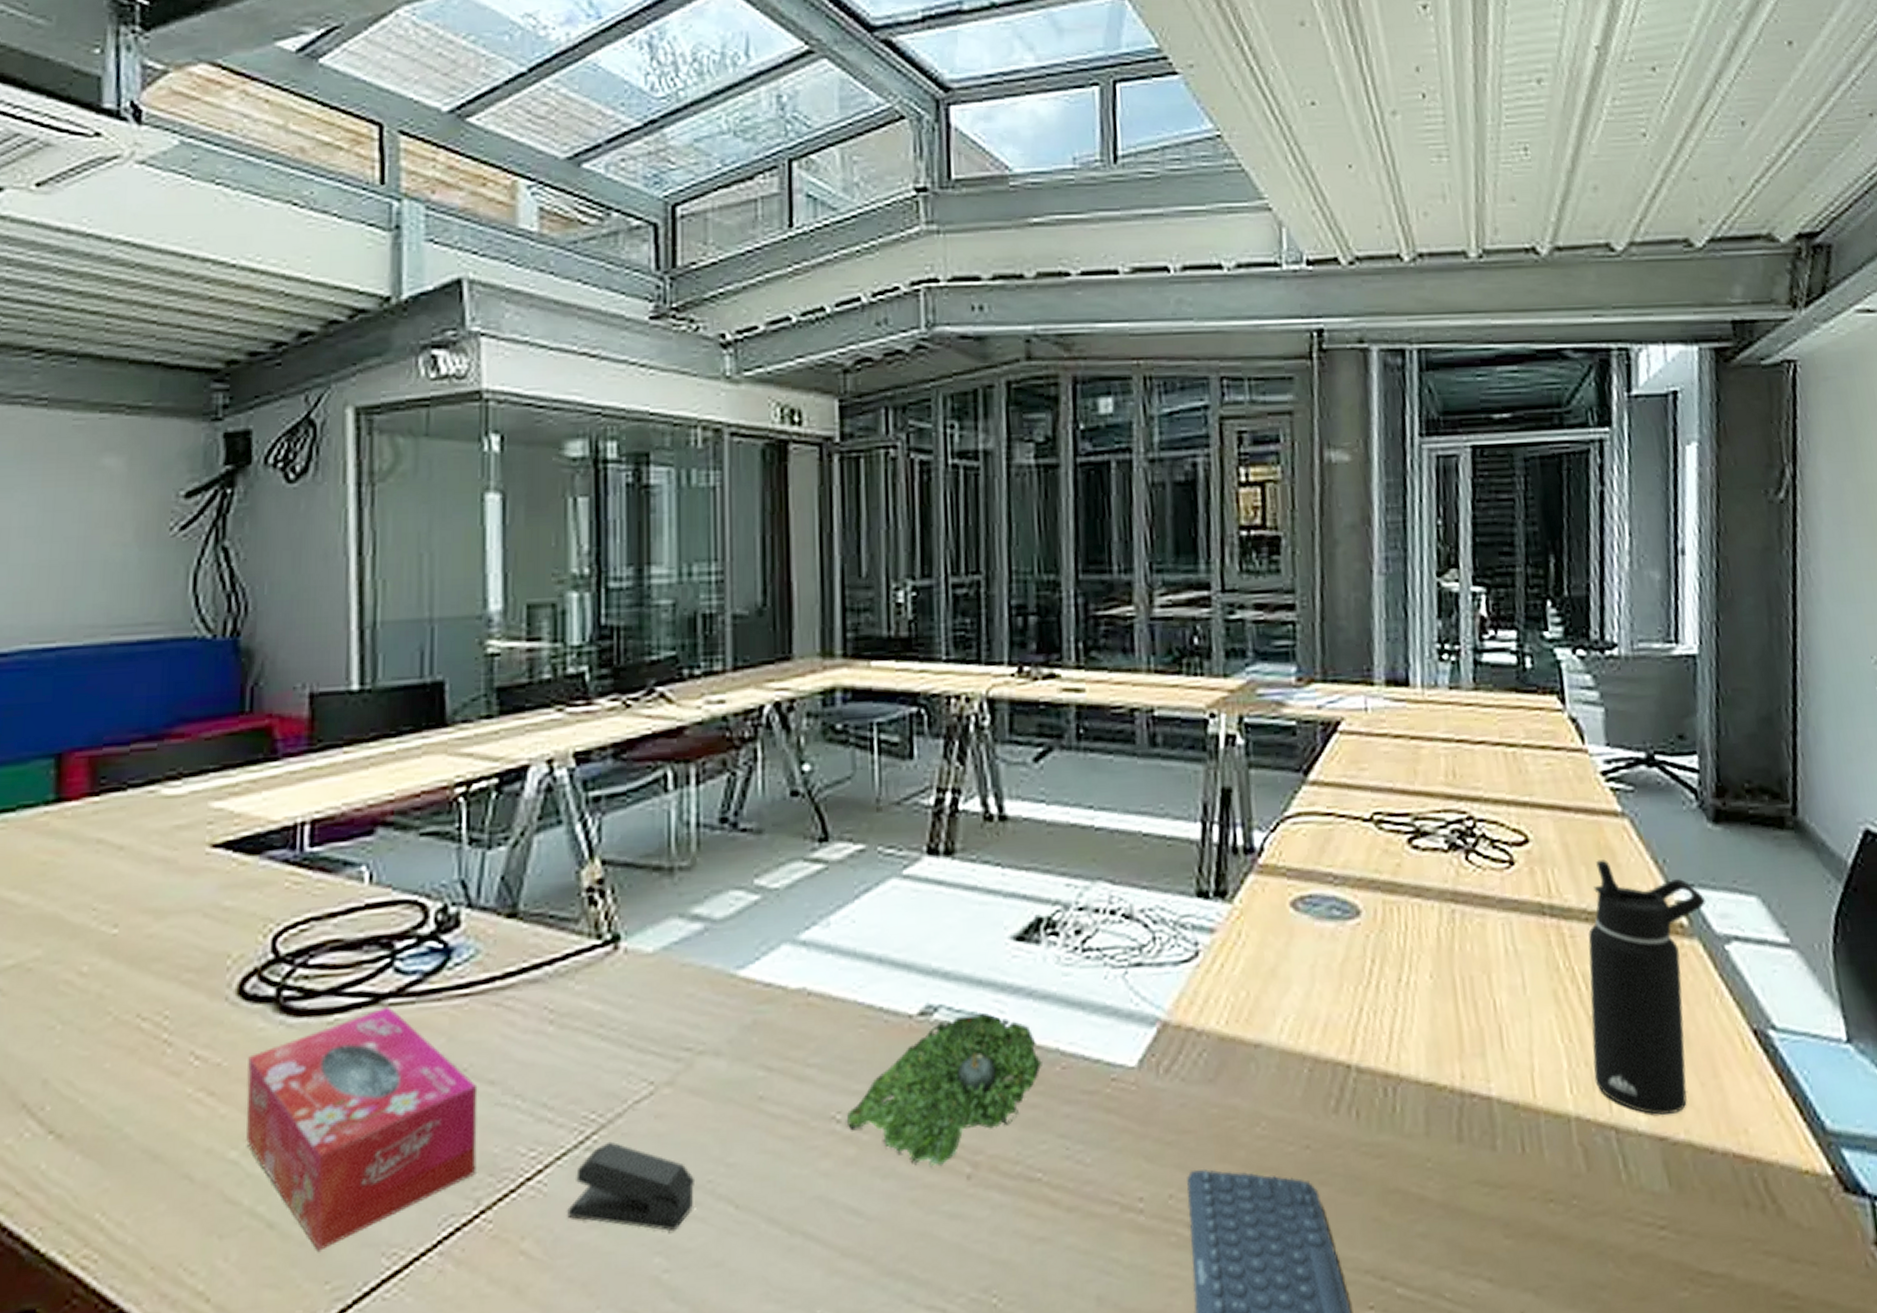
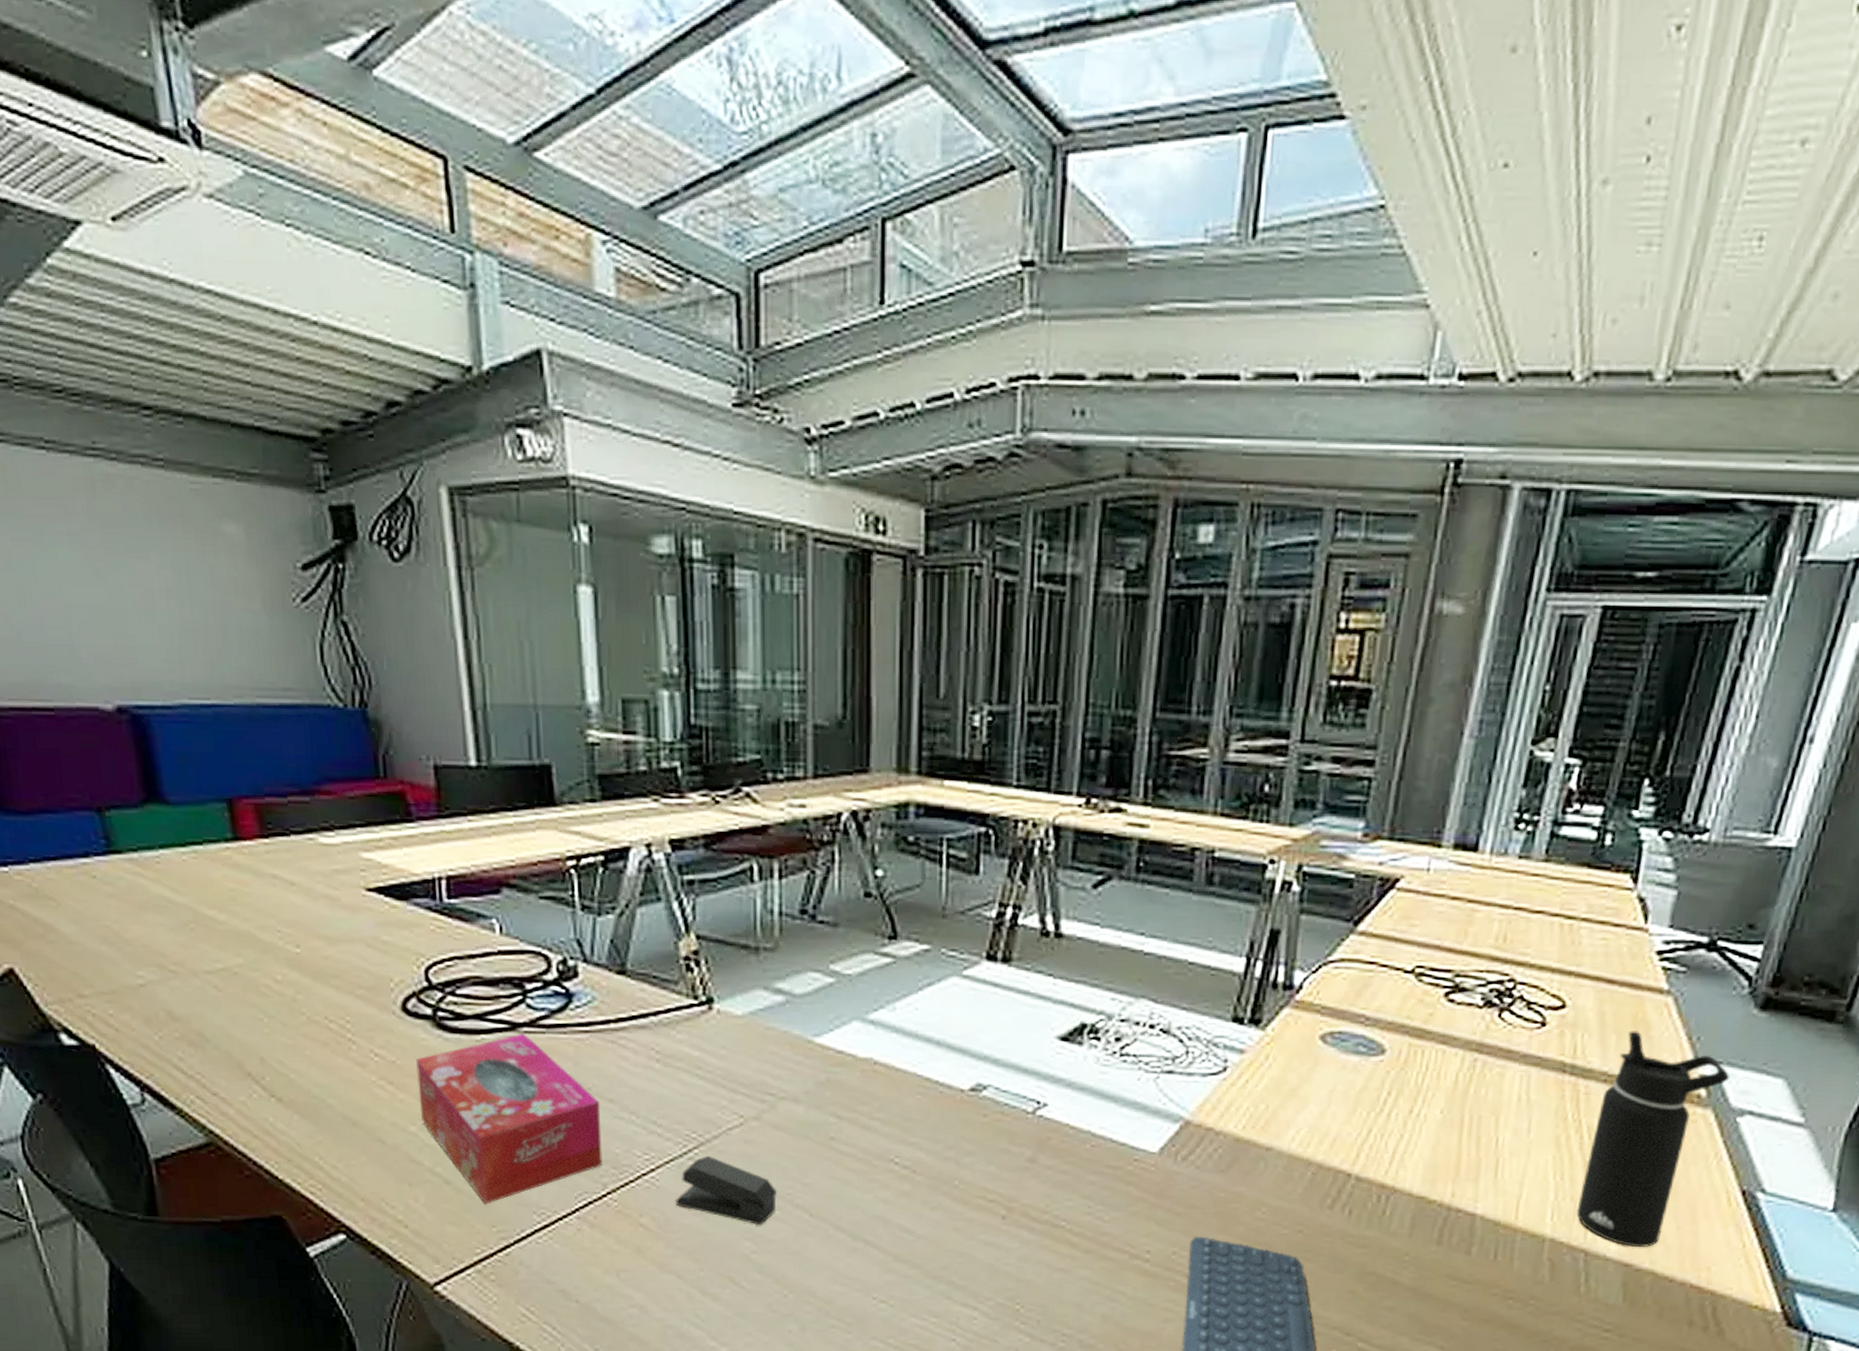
plant: present [847,1013,1042,1167] -> none [904,1095,1074,1207]

